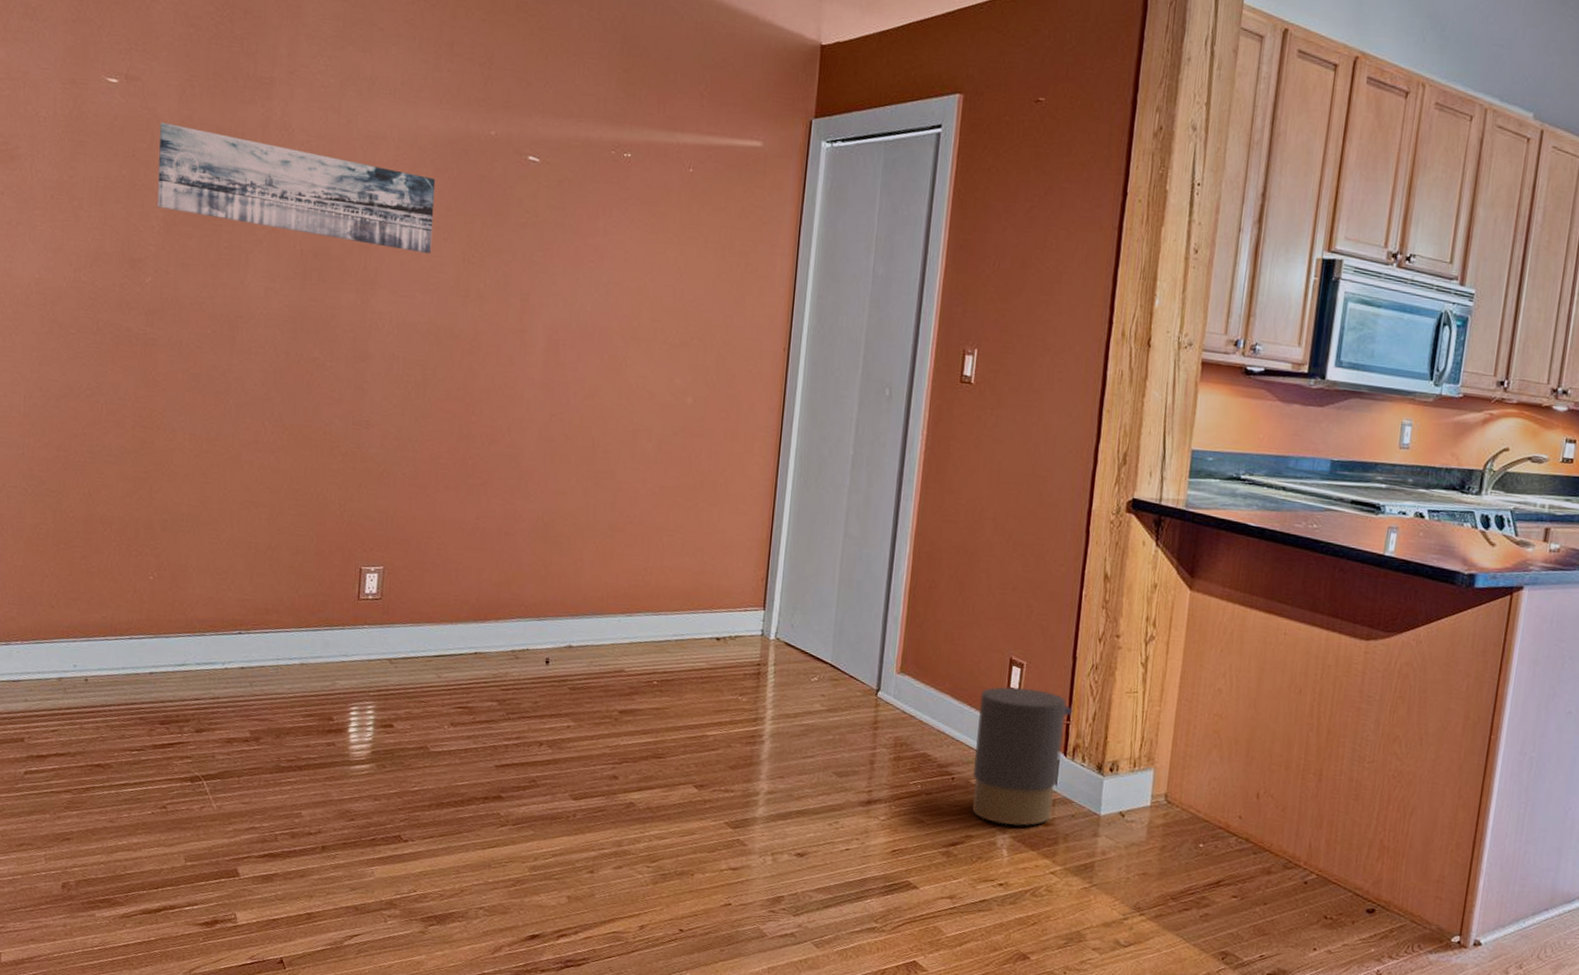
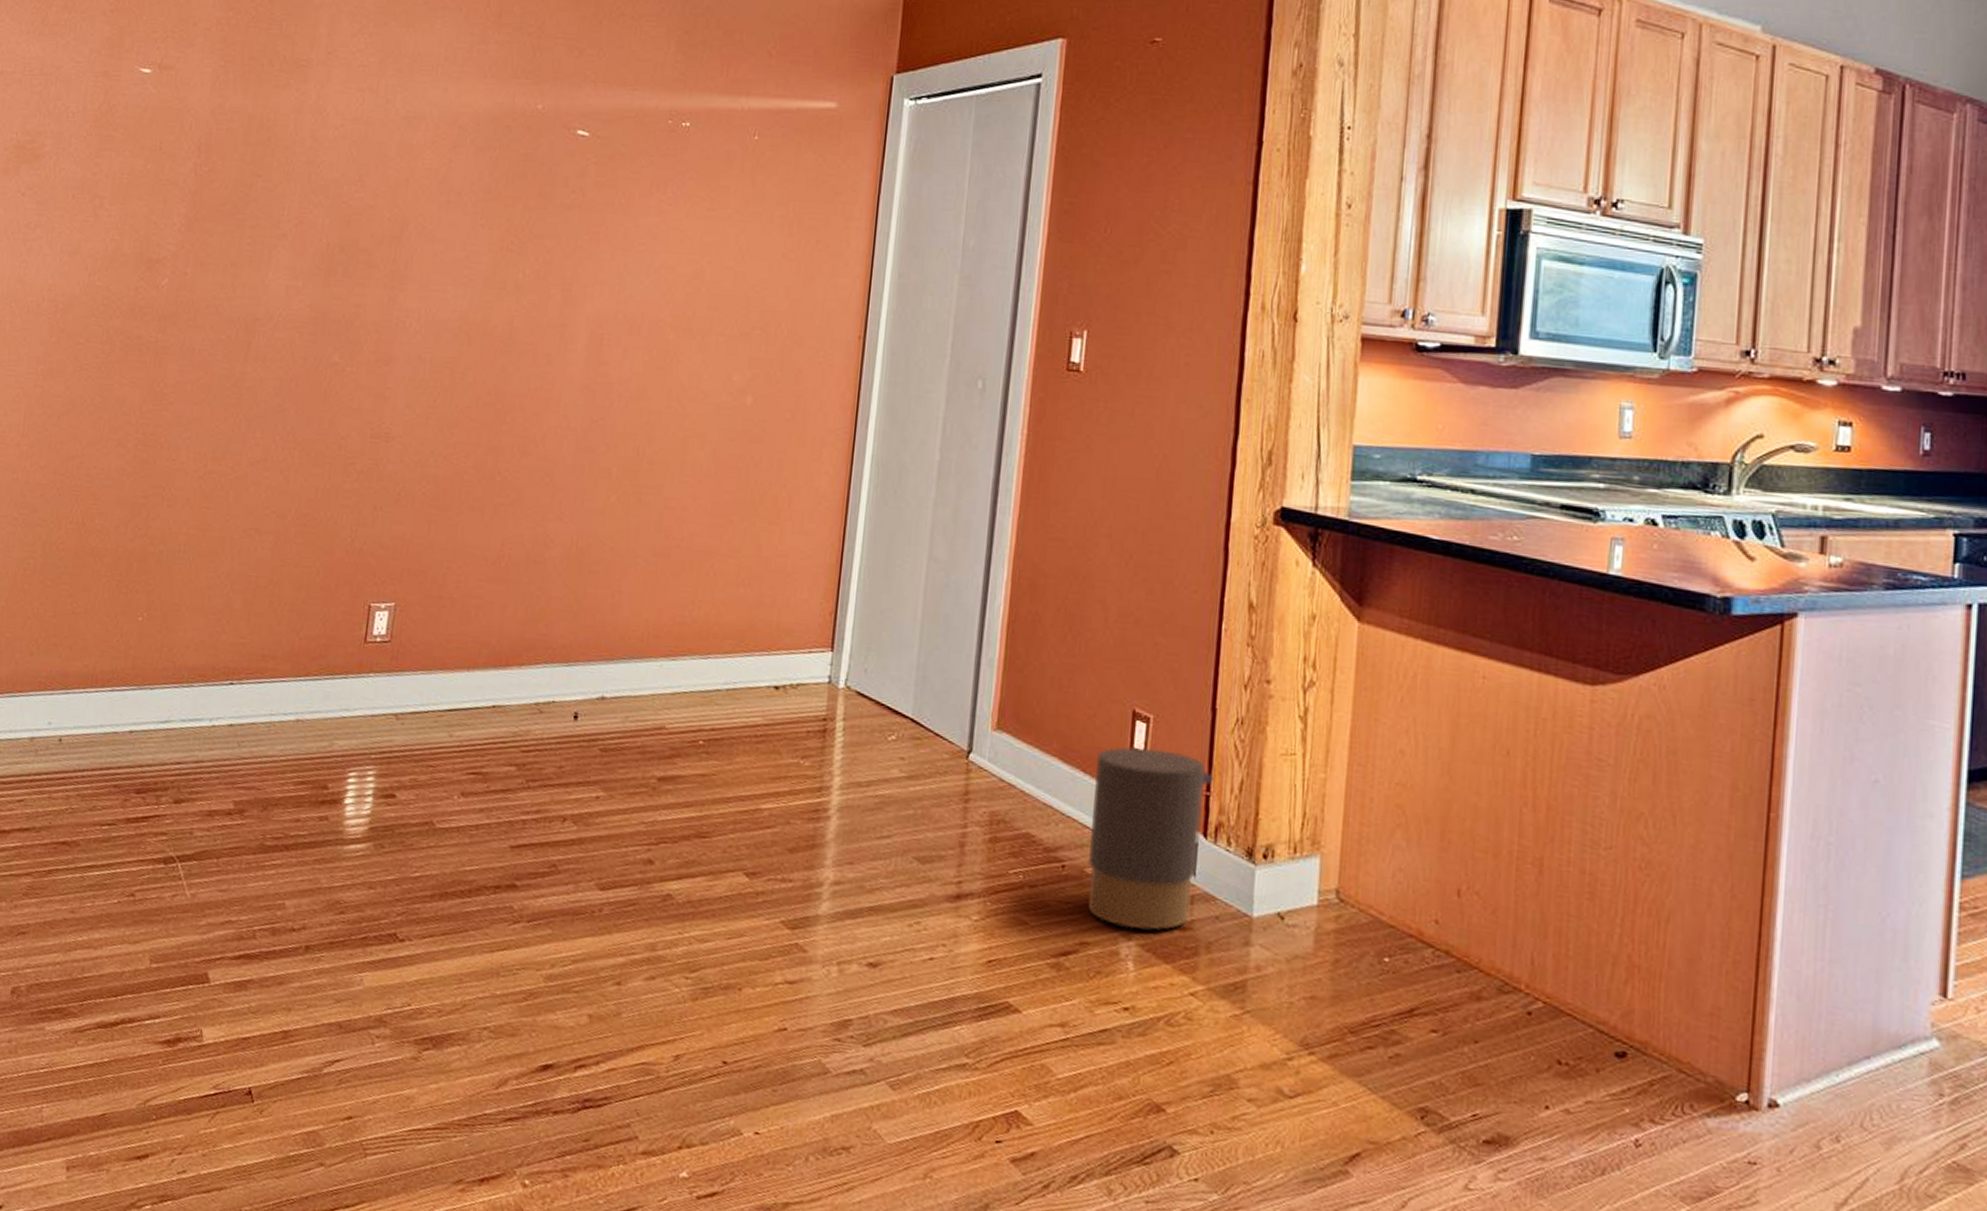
wall art: present [157,123,436,254] -> none [180,112,476,243]

